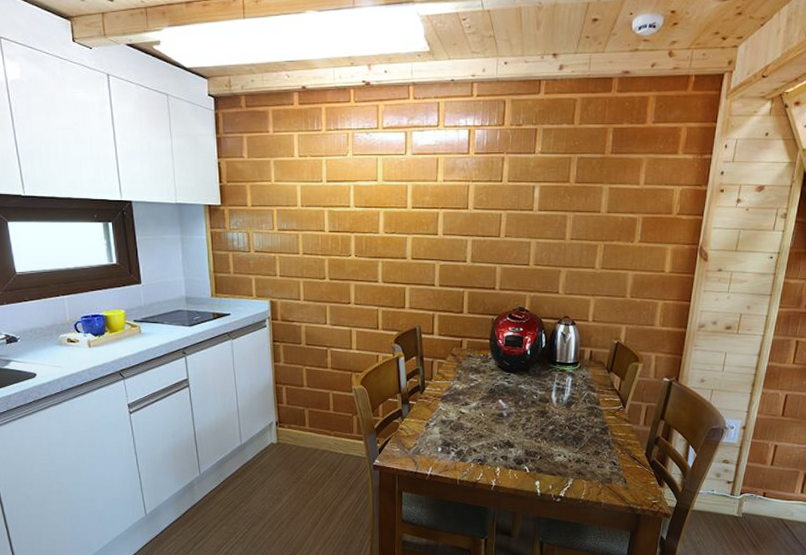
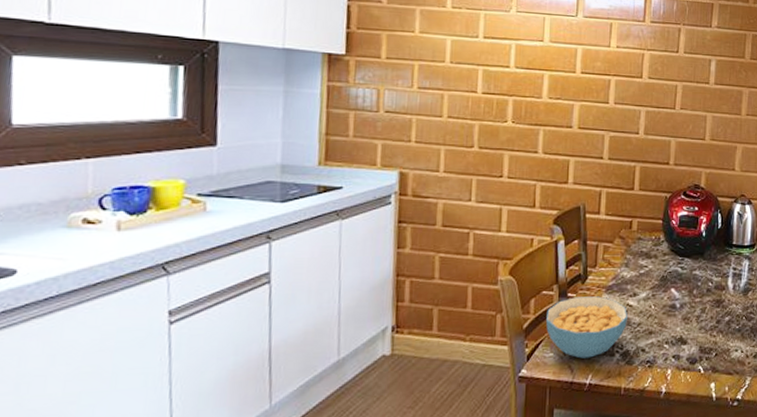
cereal bowl: none [393,404,460,454] -> present [546,296,627,359]

